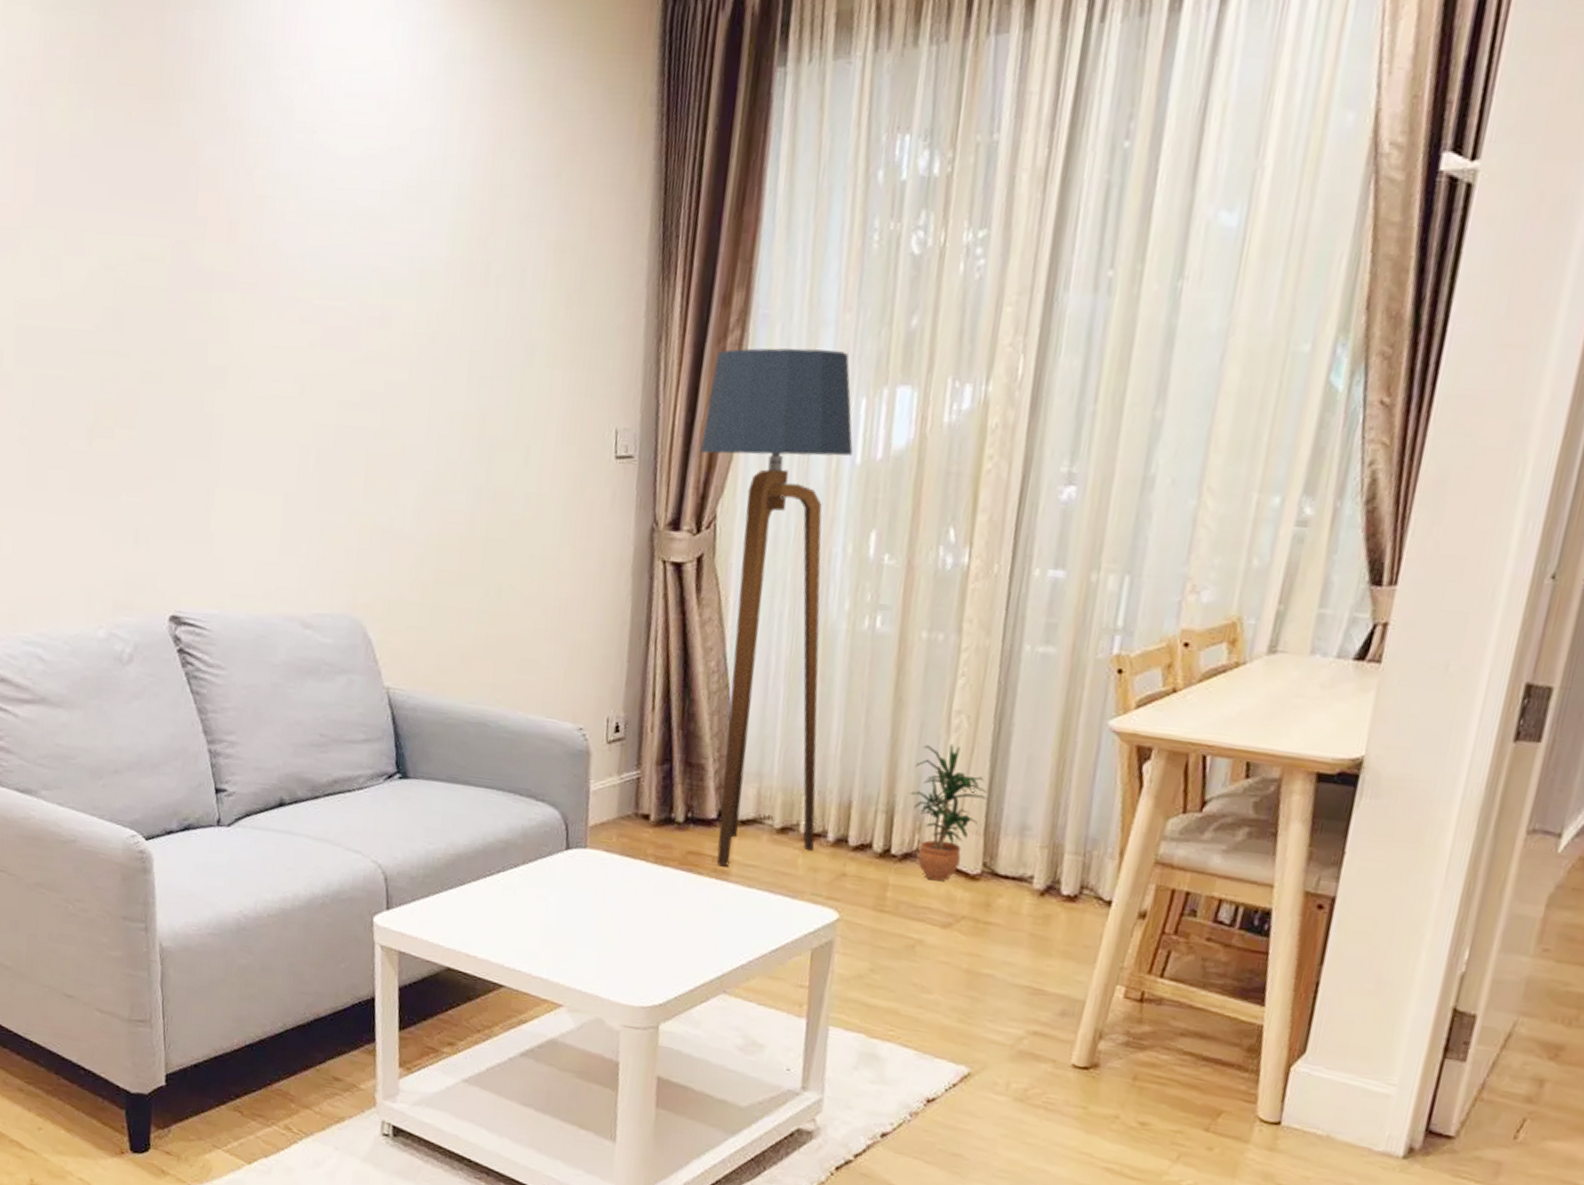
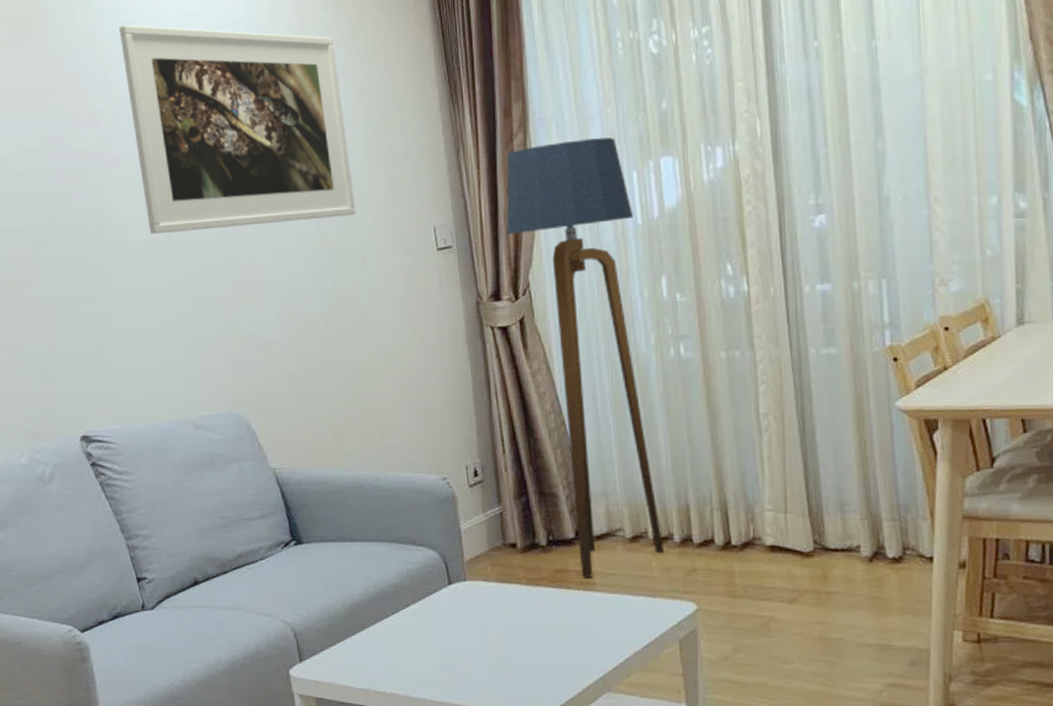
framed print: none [272,113,532,400] -> present [118,24,356,235]
potted plant: present [908,743,988,882] -> none [736,442,806,563]

